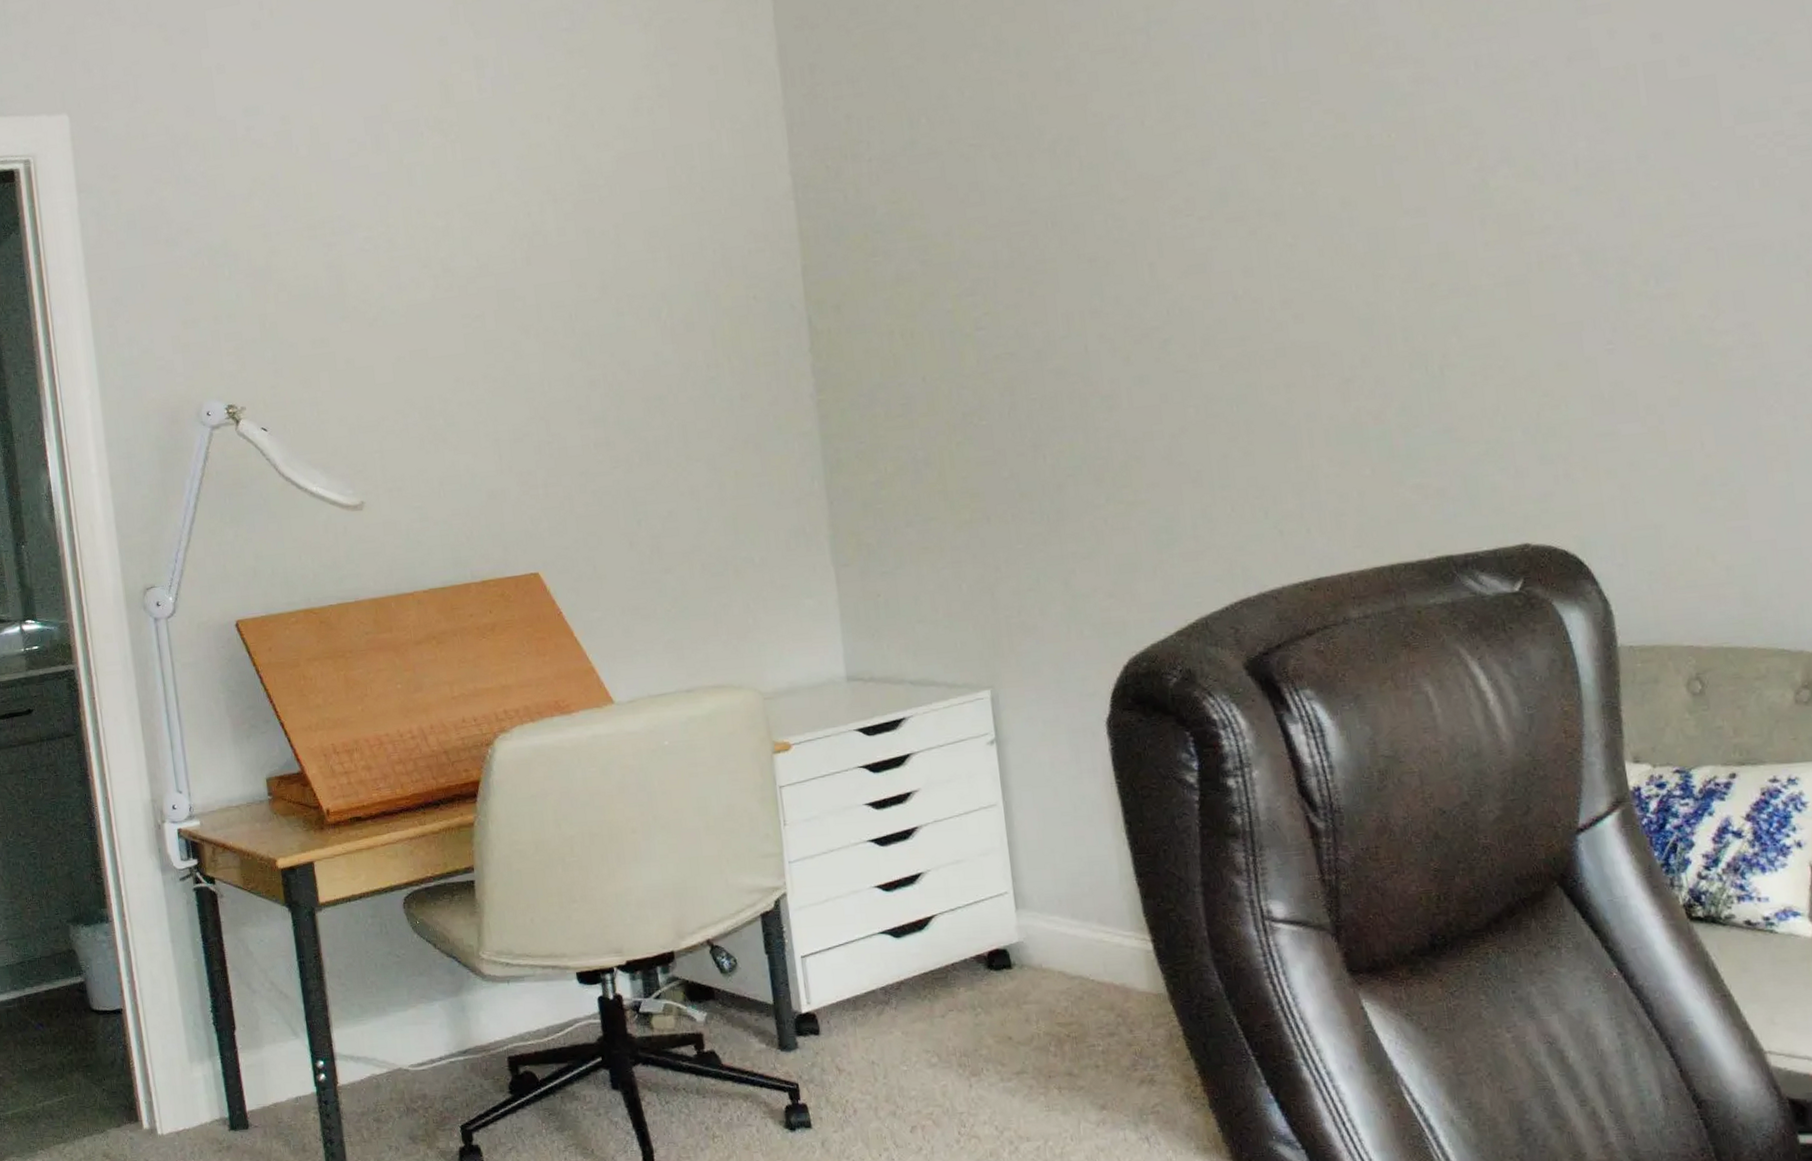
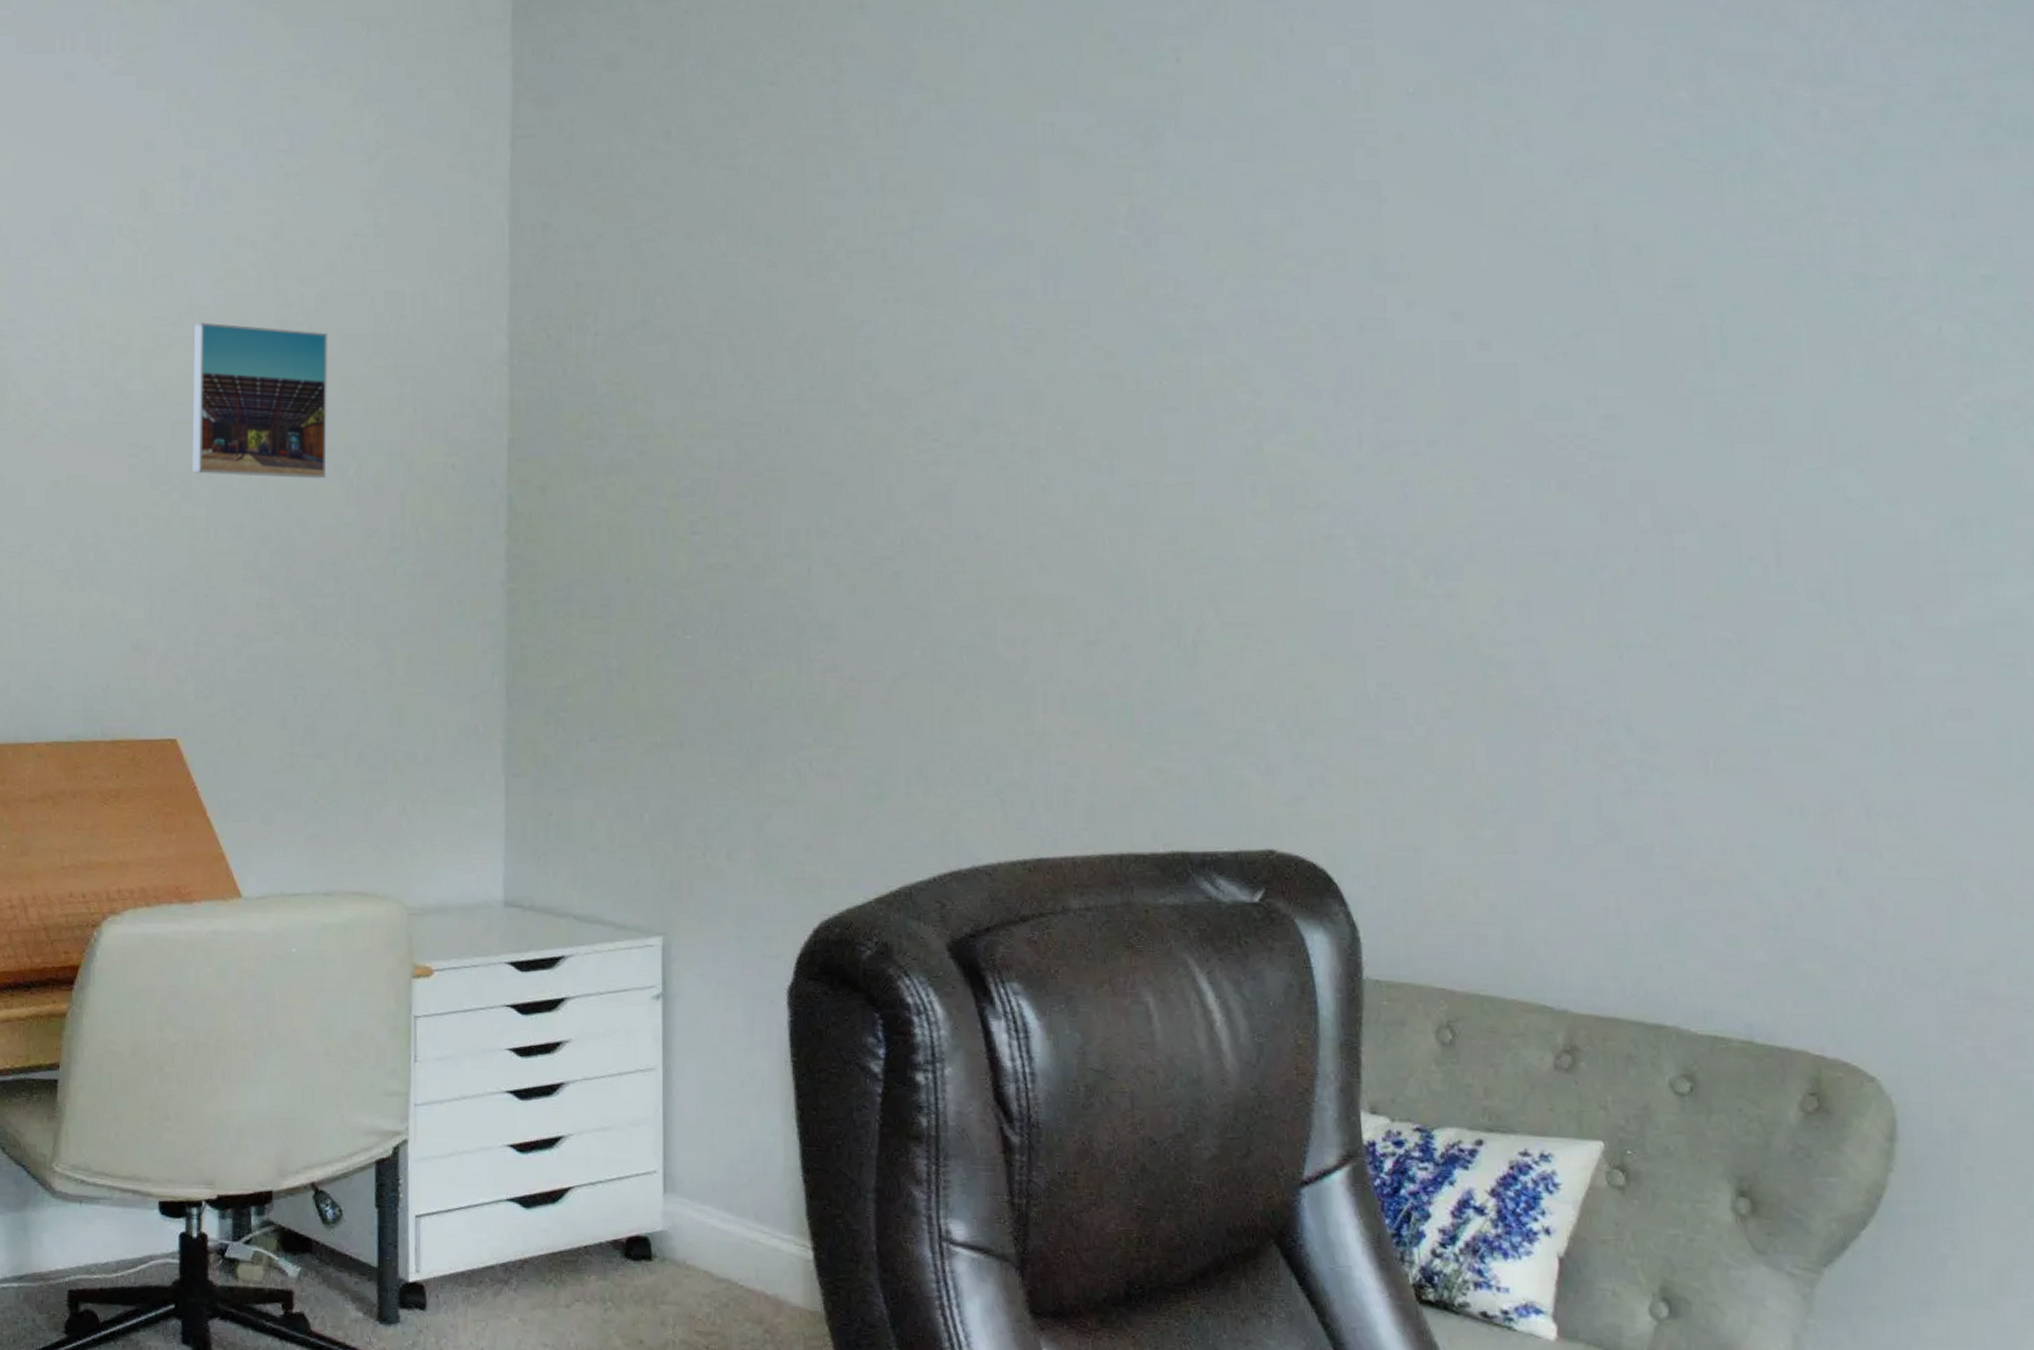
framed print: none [505,191,642,334] -> present [191,322,328,479]

